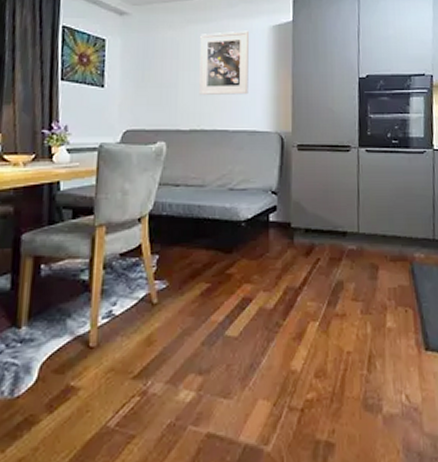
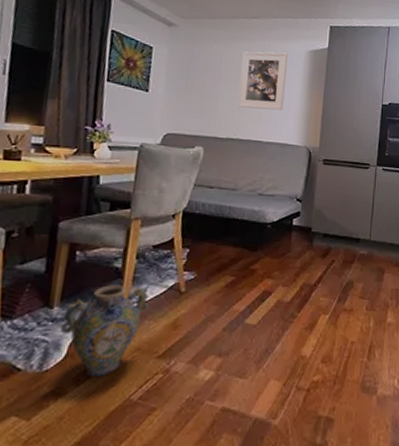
ceramic jug: none [29,299,119,403] -> present [59,285,149,377]

